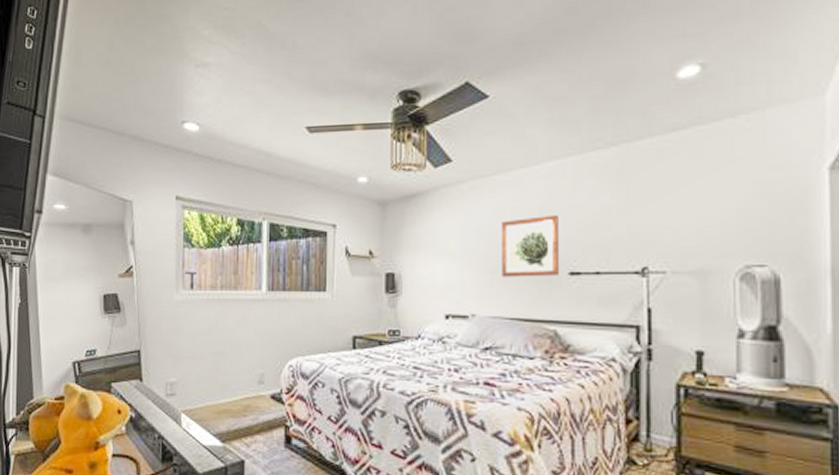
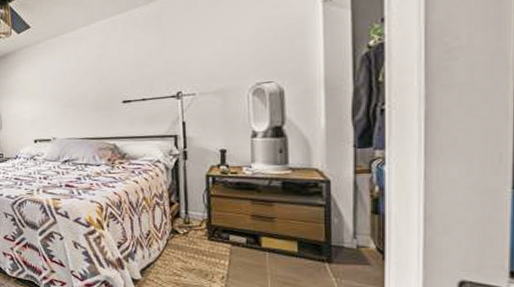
wall art: present [502,214,558,277] -> none [70,59,115,109]

